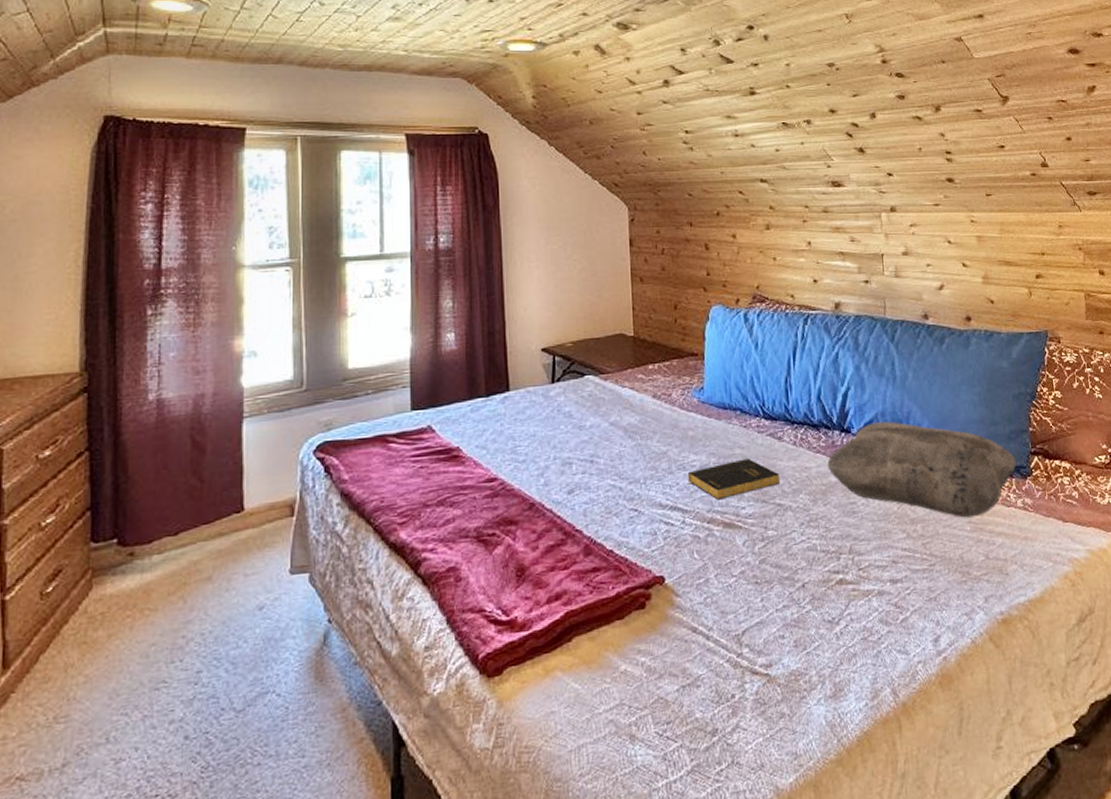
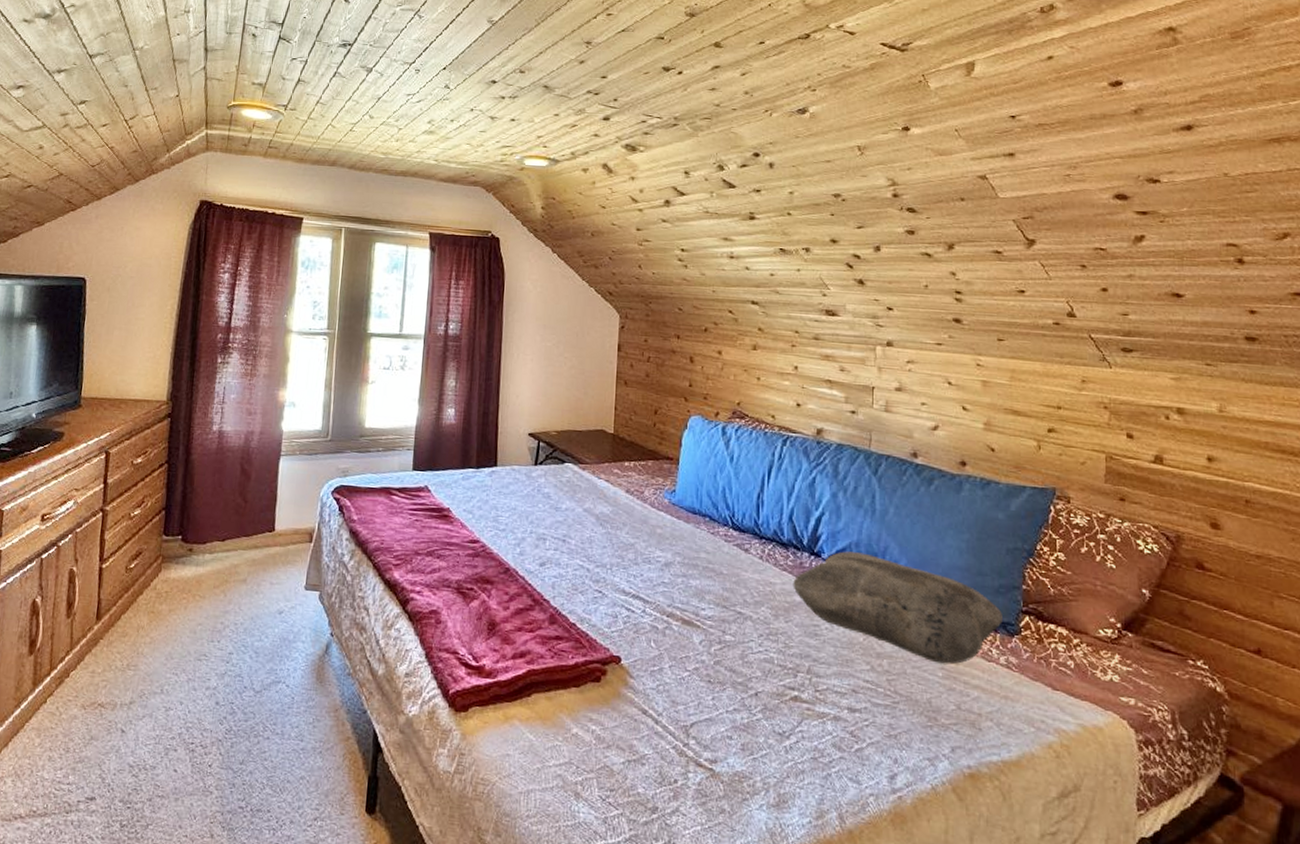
book: present [687,458,780,500] -> none [651,563,742,598]

